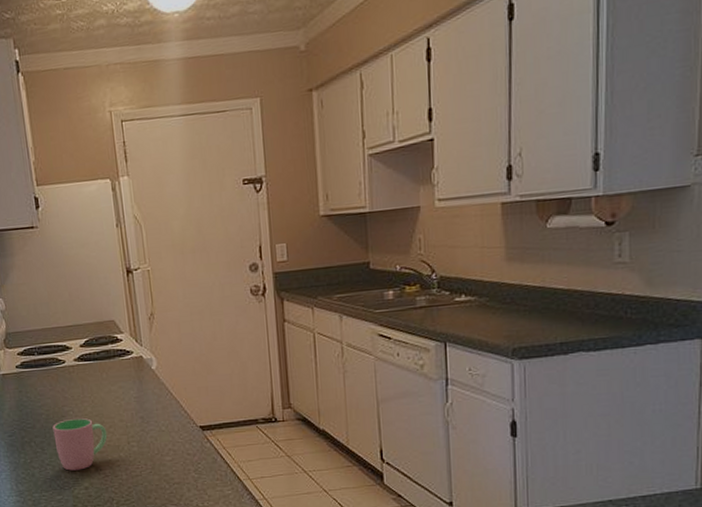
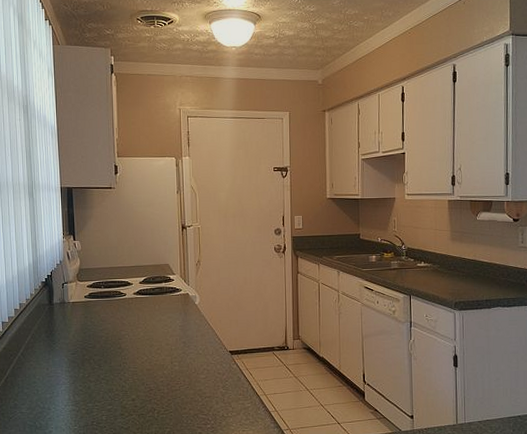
cup: present [52,417,108,471] -> none [110,341,155,385]

